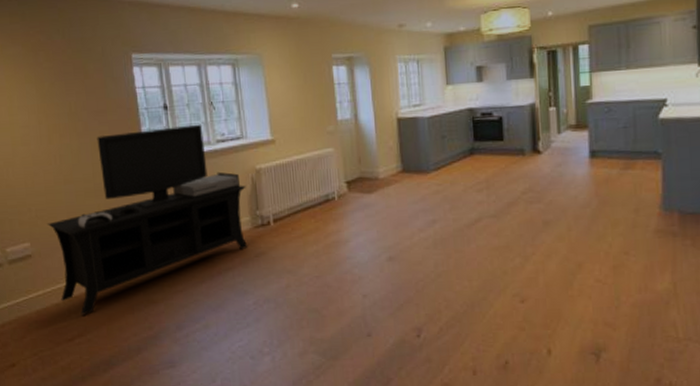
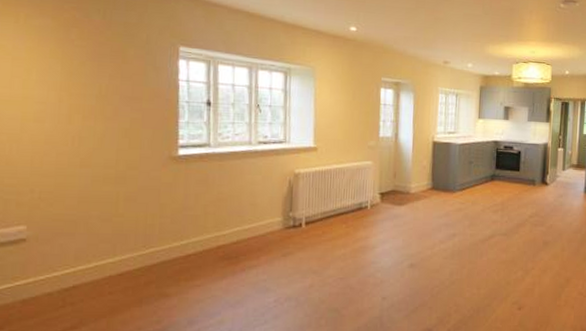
media console: present [47,124,248,315] -> none [51,122,282,306]

